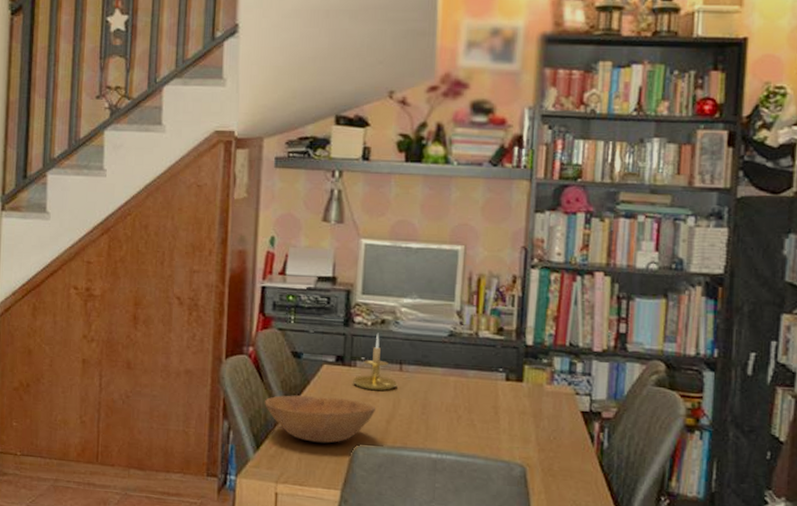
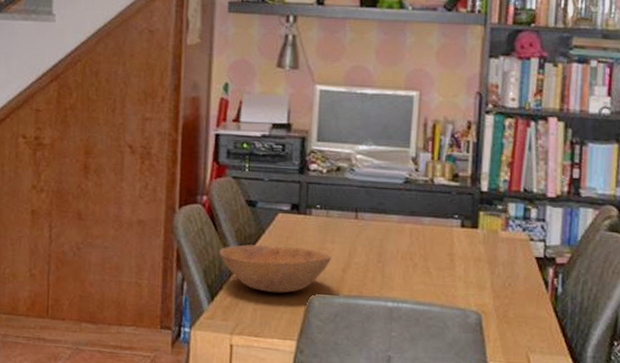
candle holder: present [352,333,398,391] -> none [307,180,353,239]

